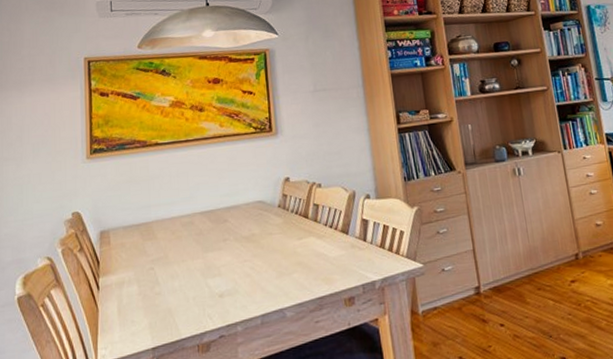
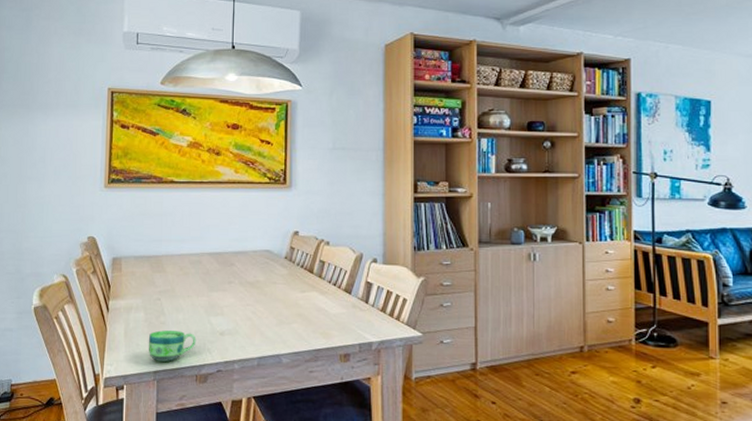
cup: none [144,299,195,336] -> present [148,330,197,362]

